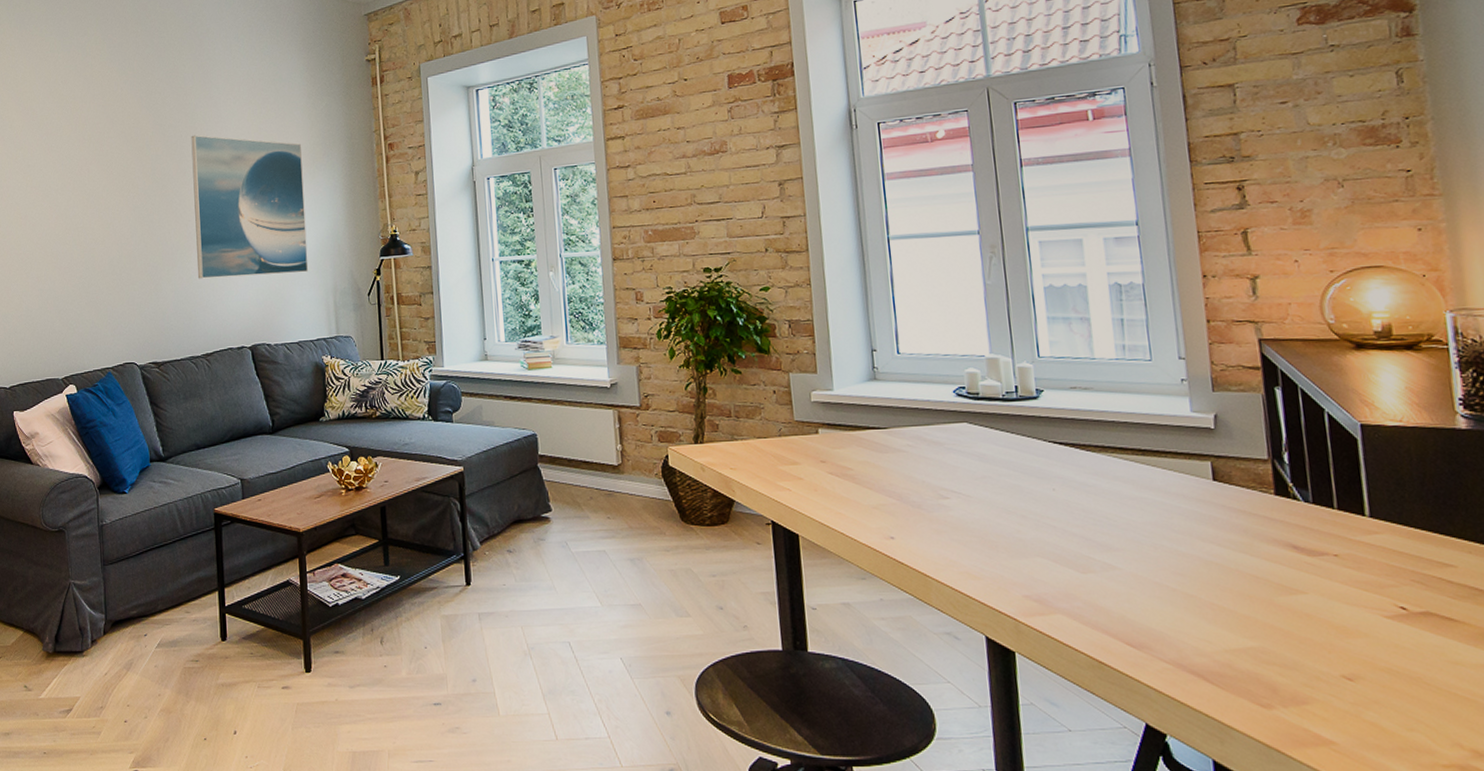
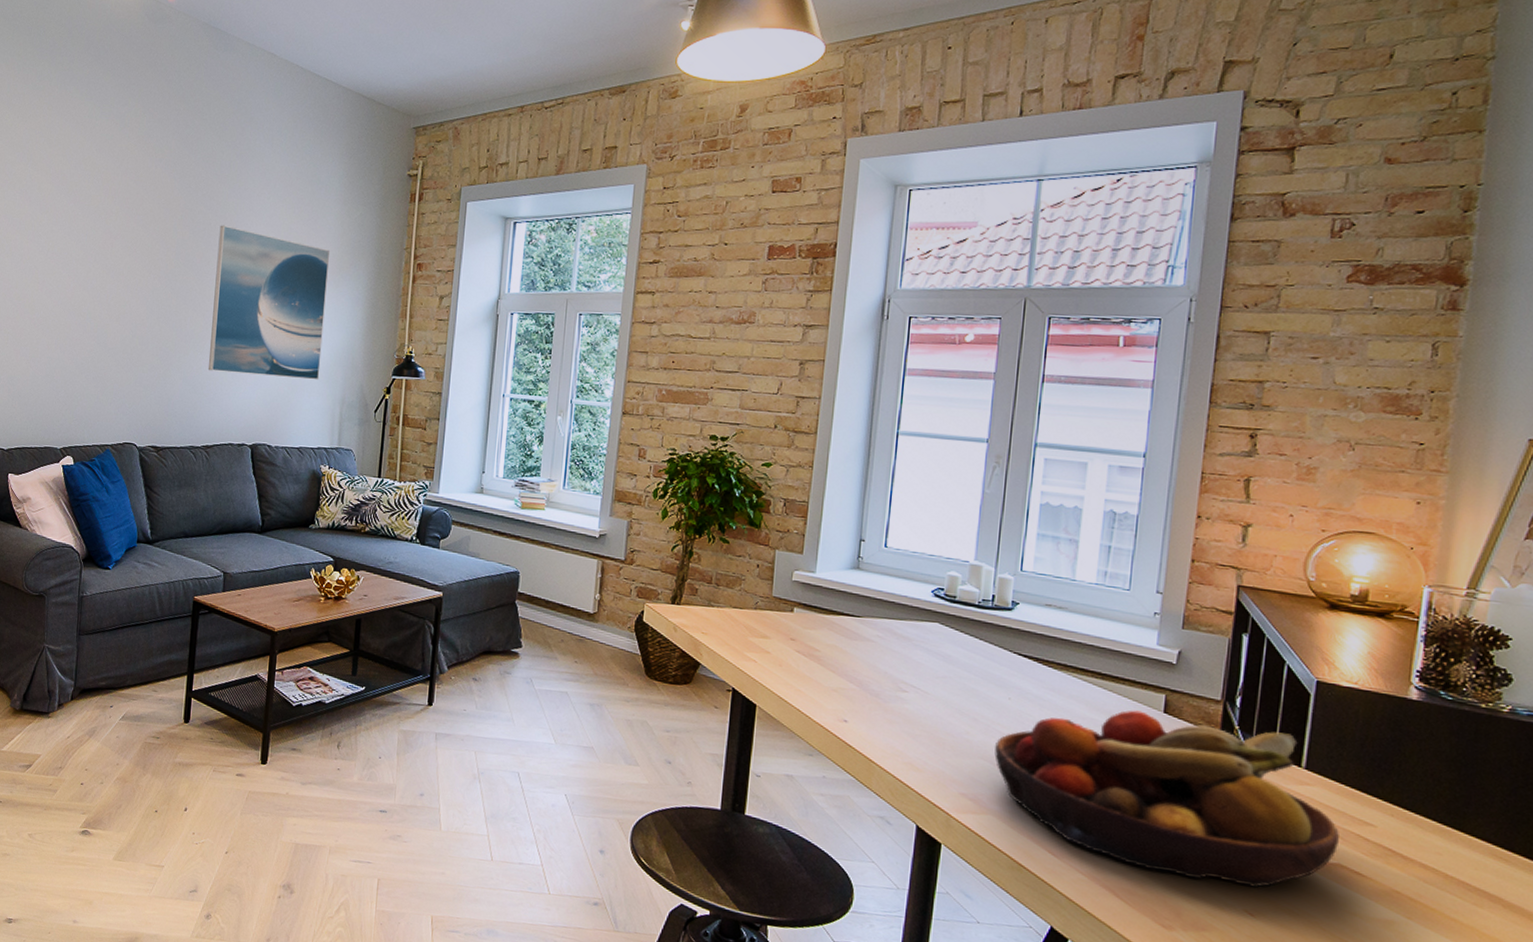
fruit bowl: none [1049,482,1423,651] -> present [994,710,1339,888]

